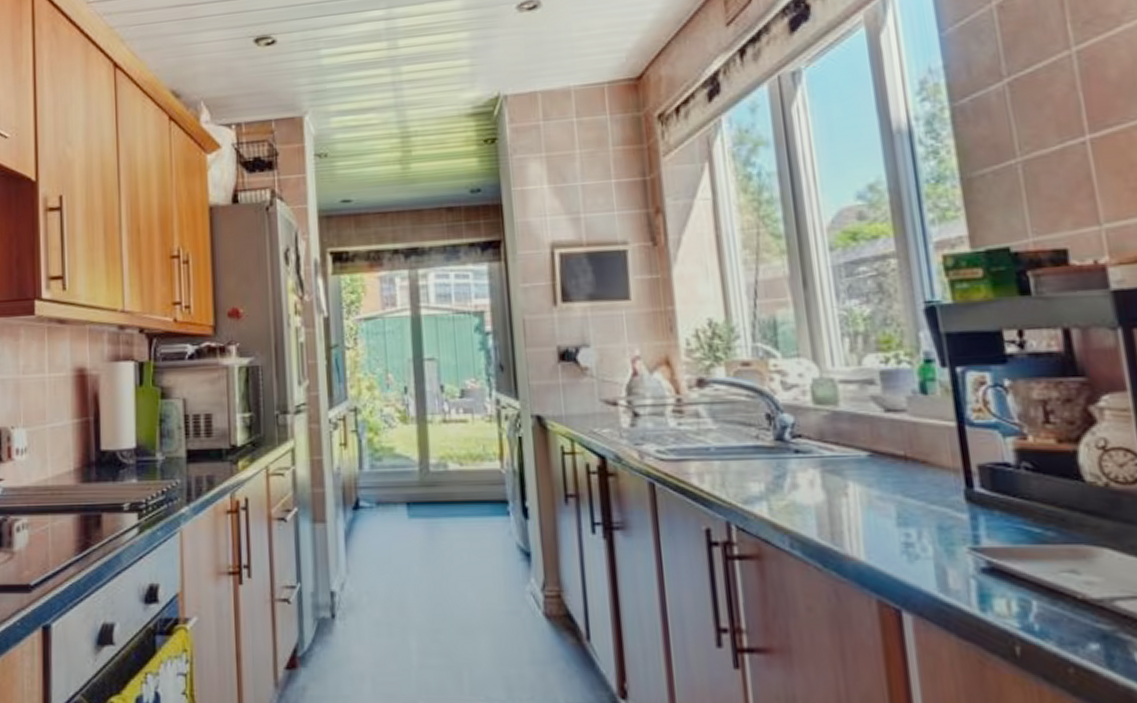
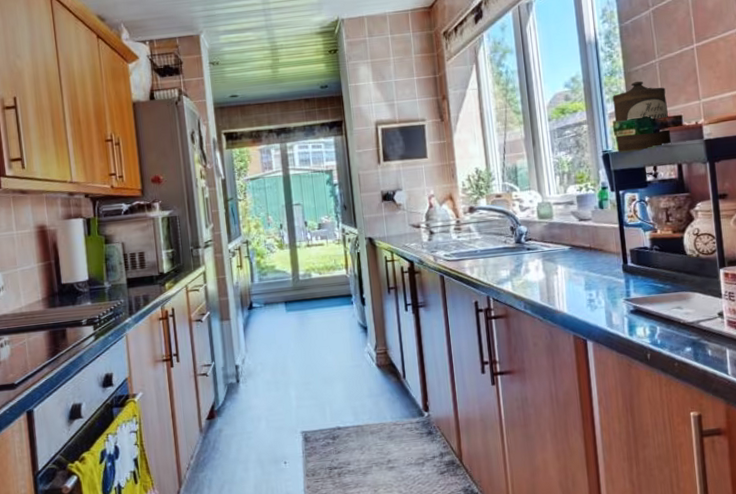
canister: none [940,192,1051,305] -> present [612,81,672,152]

